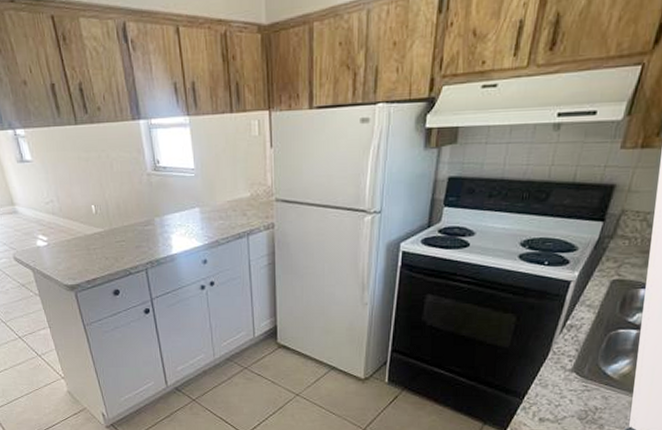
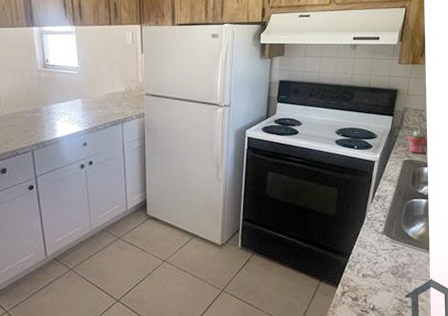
potted succulent: none [621,239,652,272] -> present [408,130,428,154]

